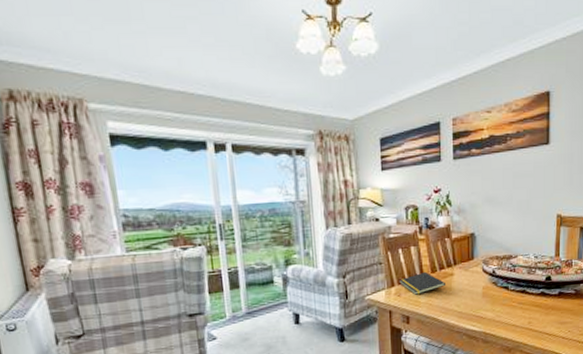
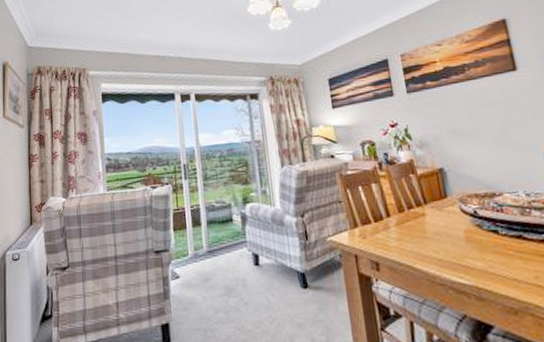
notepad: present [399,271,445,295] -> none [362,211,417,238]

